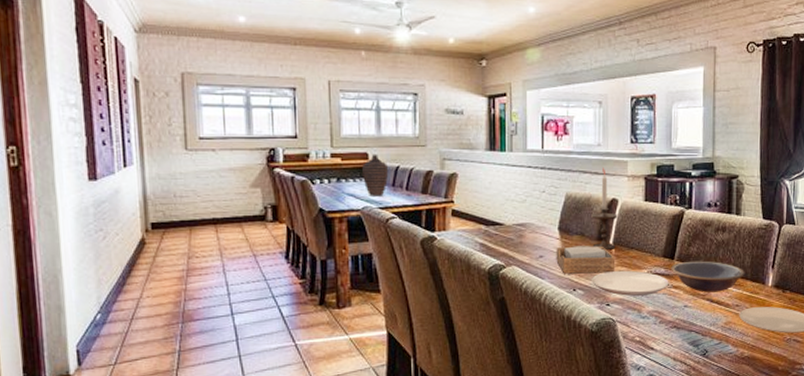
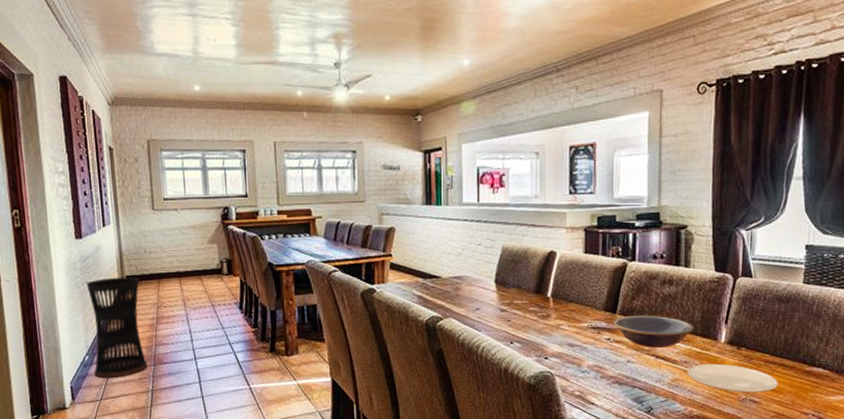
umbrella stand: none [100,224,175,340] -> present [86,277,148,379]
decorative vase: present [362,154,389,196] -> none [306,210,331,251]
napkin holder: present [556,246,616,274] -> none [493,299,554,327]
candlestick: present [591,167,618,251] -> none [528,219,556,304]
plate: present [592,271,669,296] -> none [529,325,611,350]

